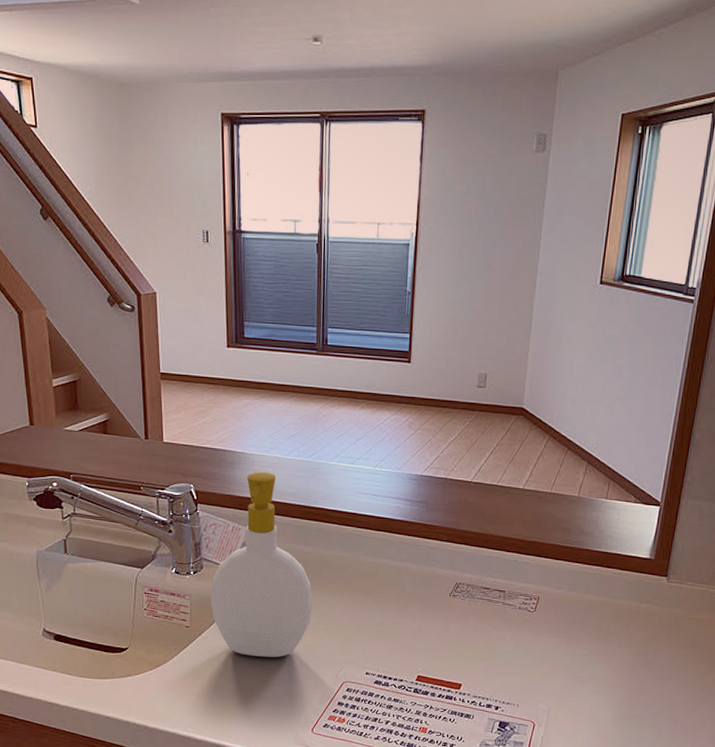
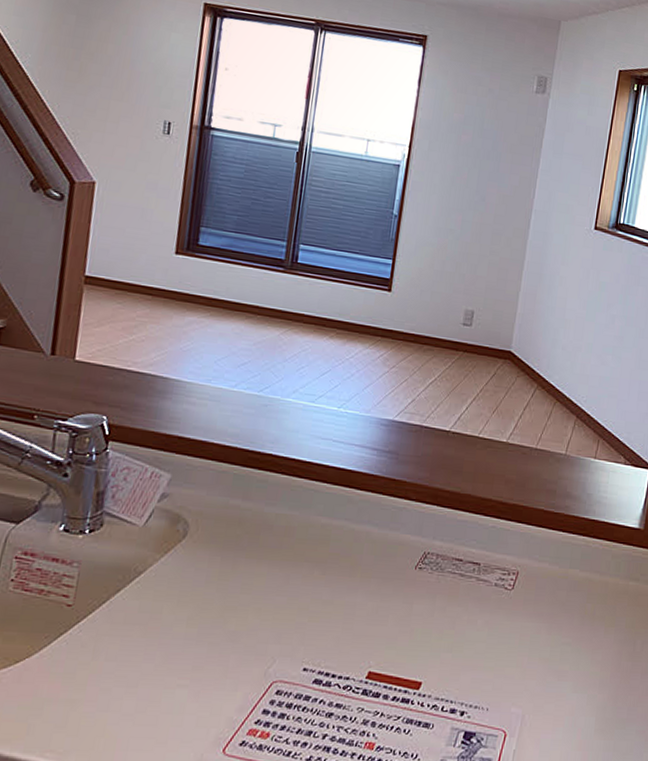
soap bottle: present [210,471,313,658] -> none [106,404,245,648]

